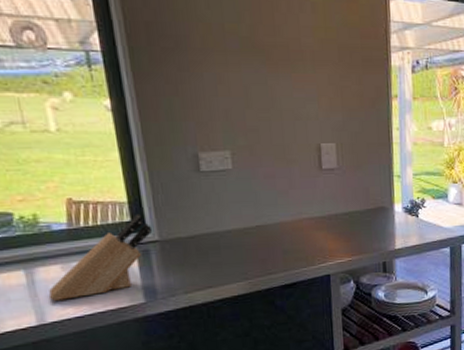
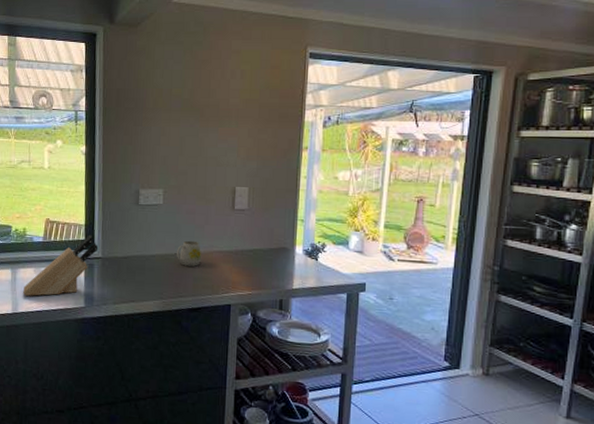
mug: none [258,209,290,239] -> present [177,240,202,267]

